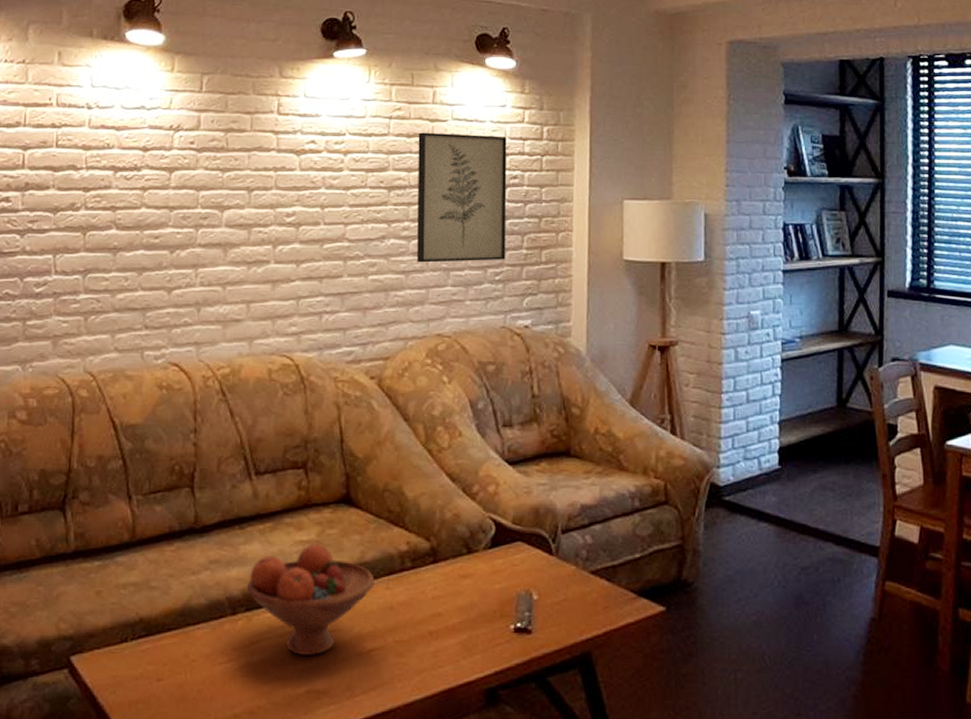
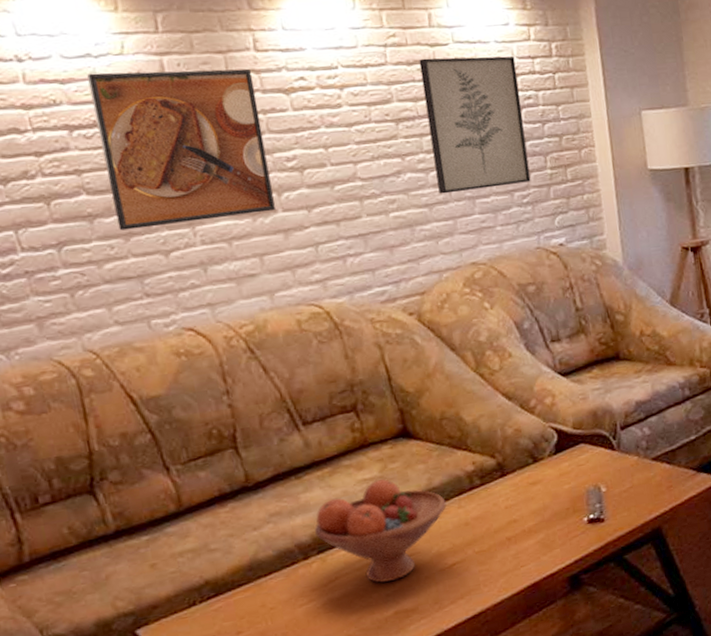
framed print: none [135,123,272,265] -> present [87,68,276,231]

